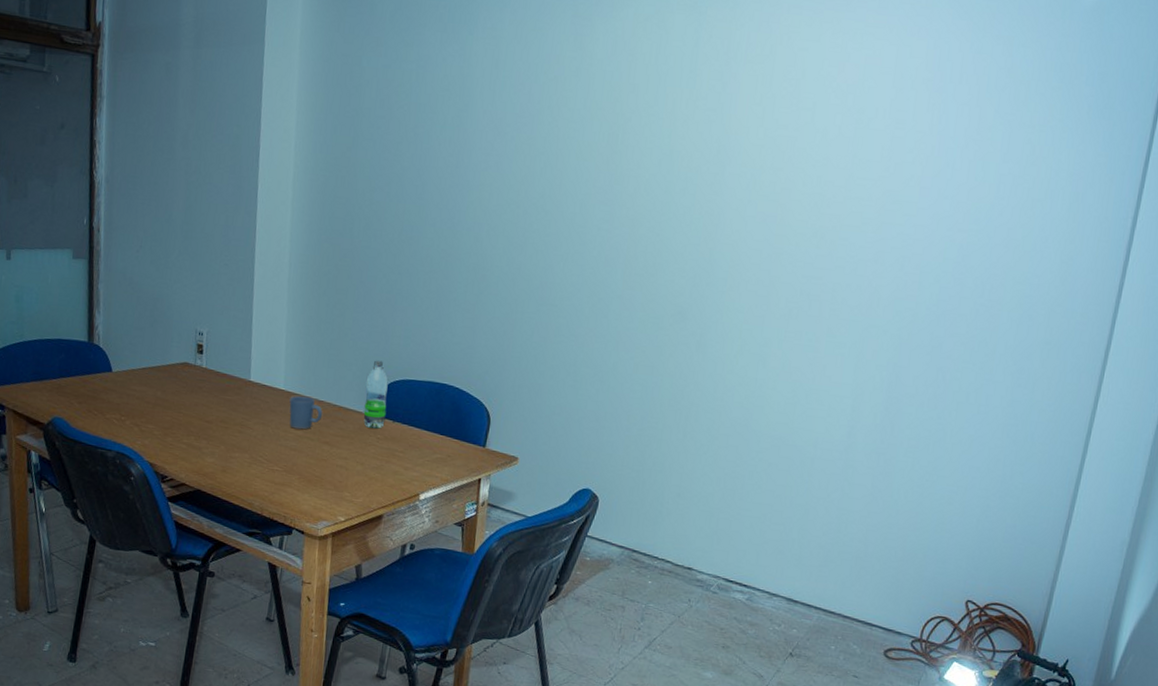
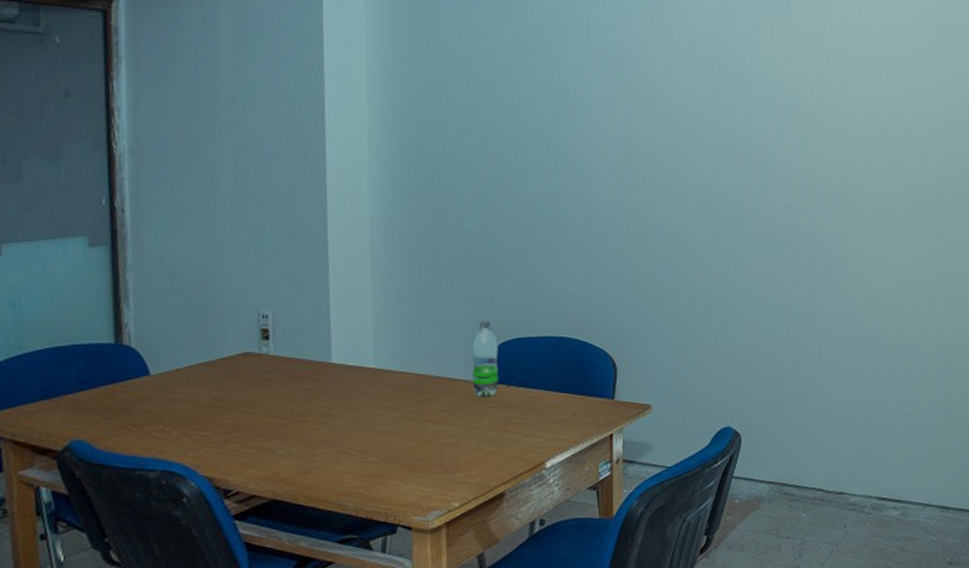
mug: present [289,395,322,430] -> none [382,371,423,410]

